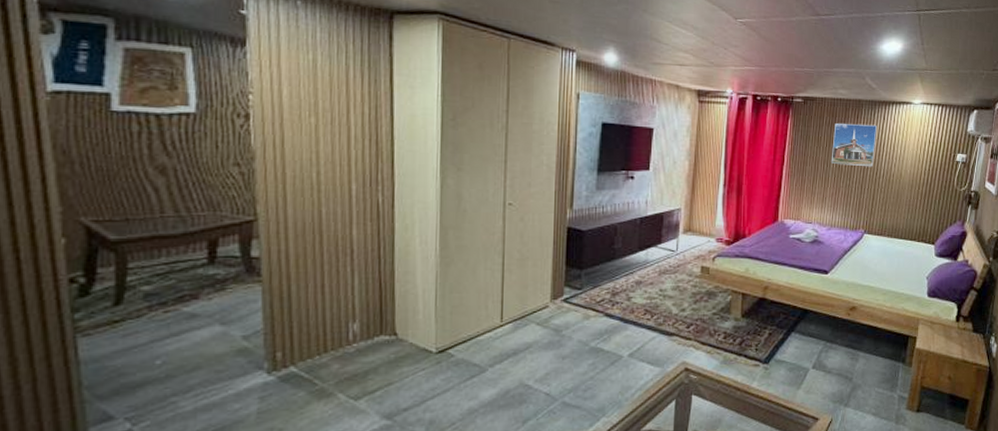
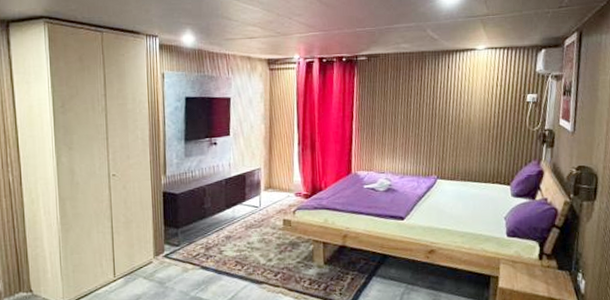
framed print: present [832,123,878,167] -> none [399,74,443,116]

